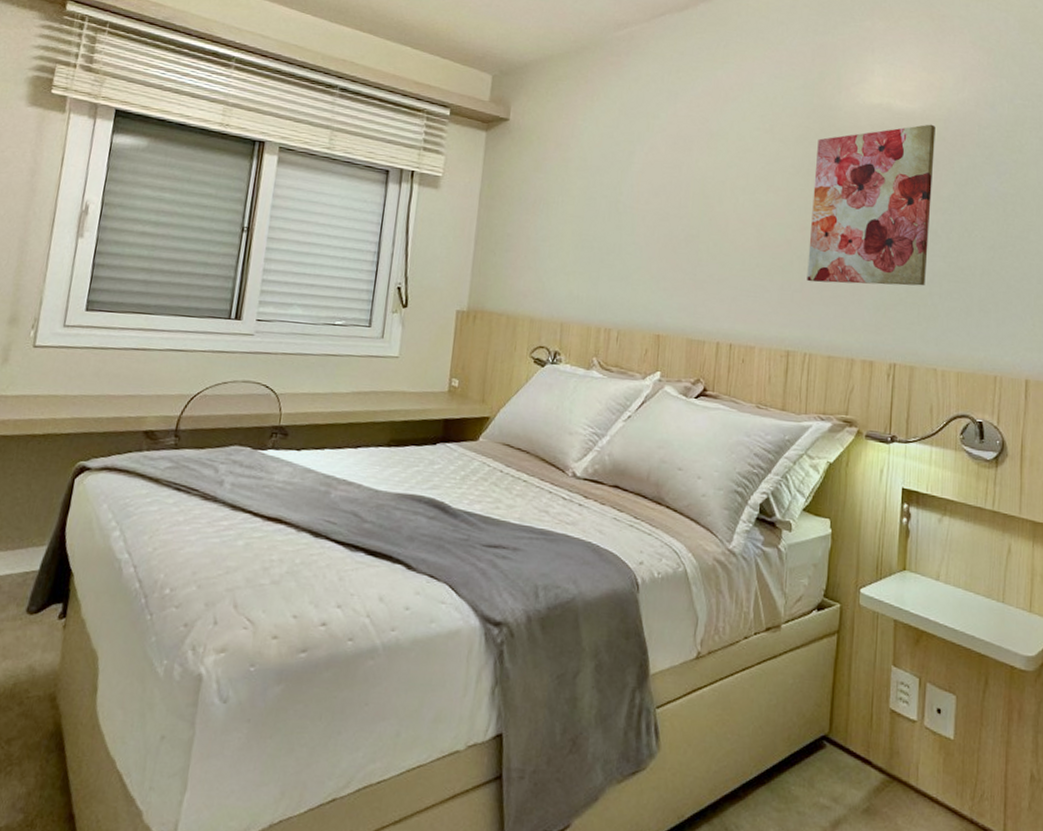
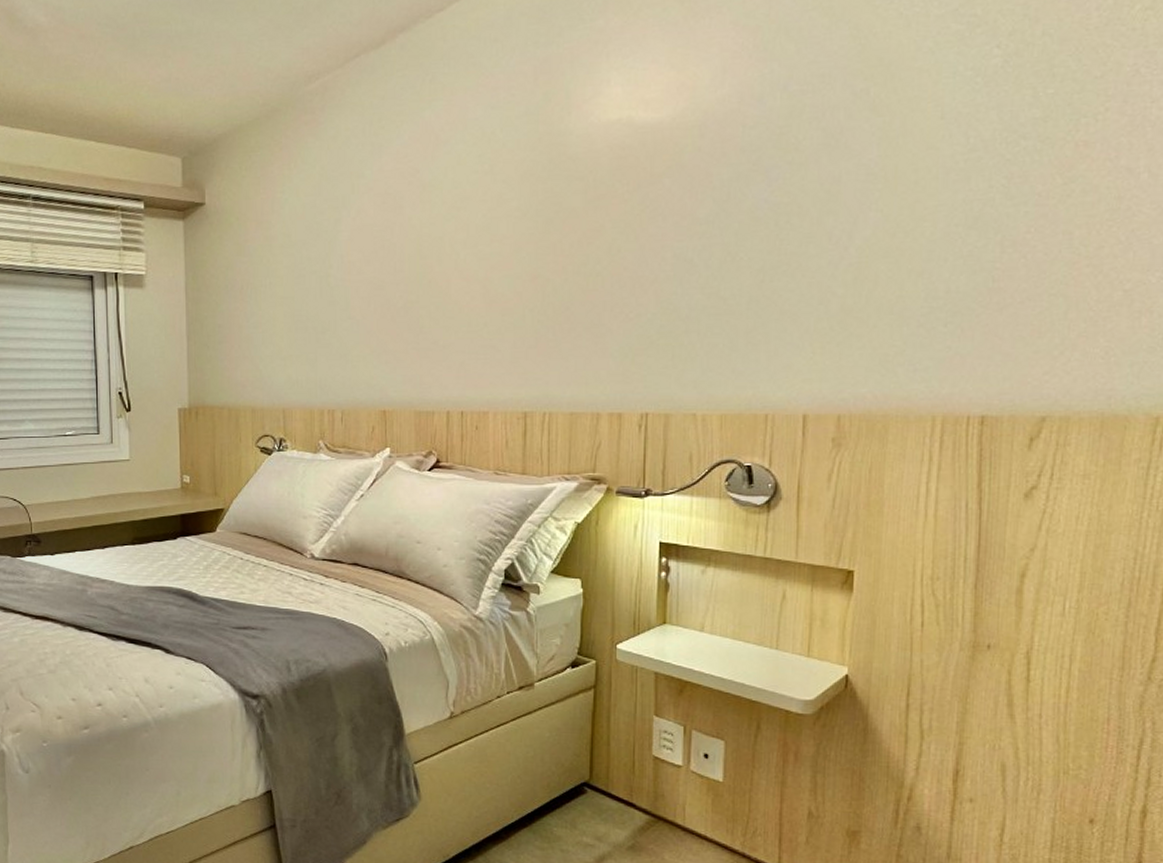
wall art: present [807,124,936,286] -> none [542,133,688,336]

